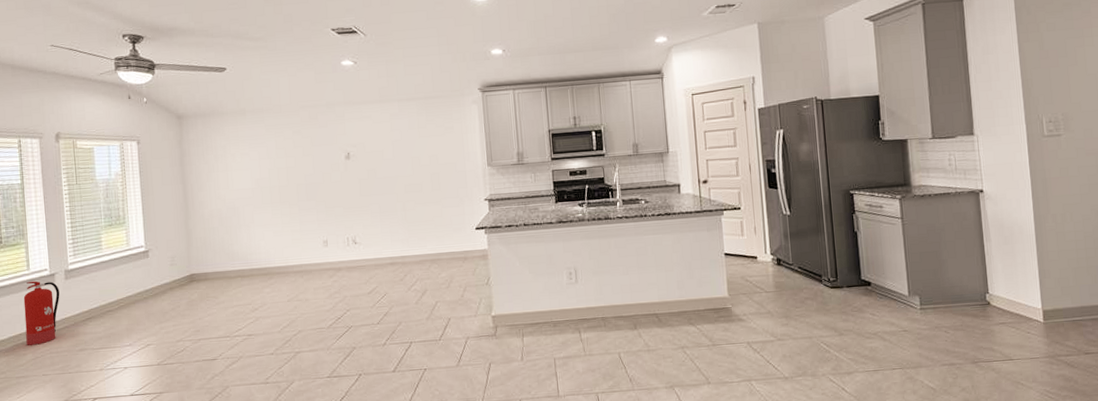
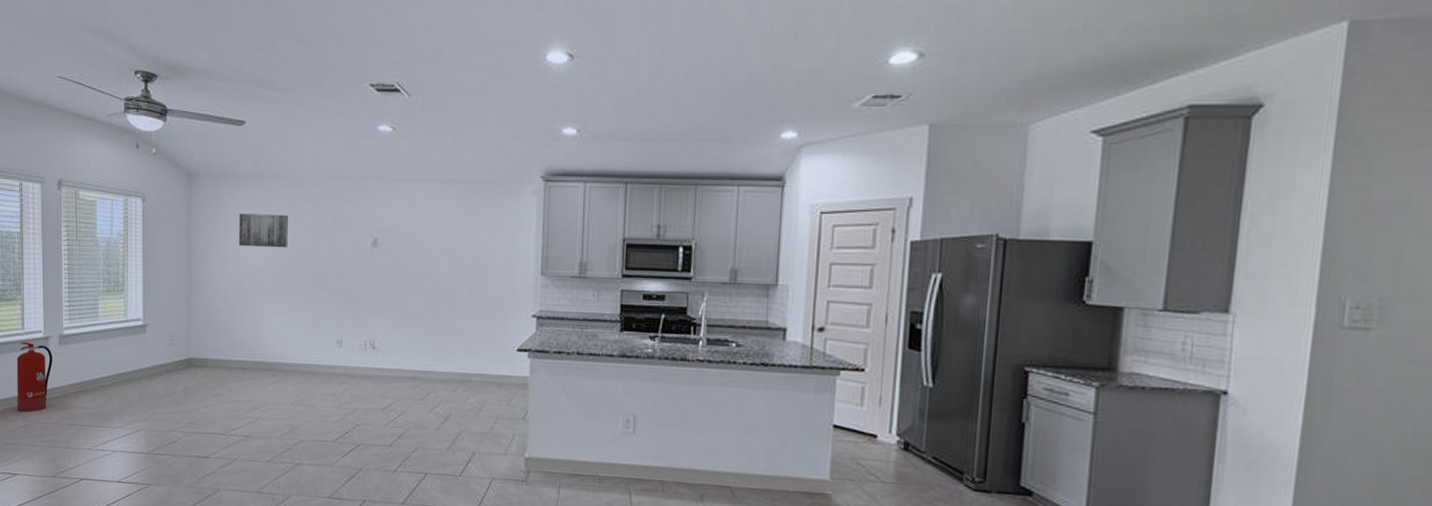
wall art: none [227,141,273,173] -> present [239,213,288,248]

